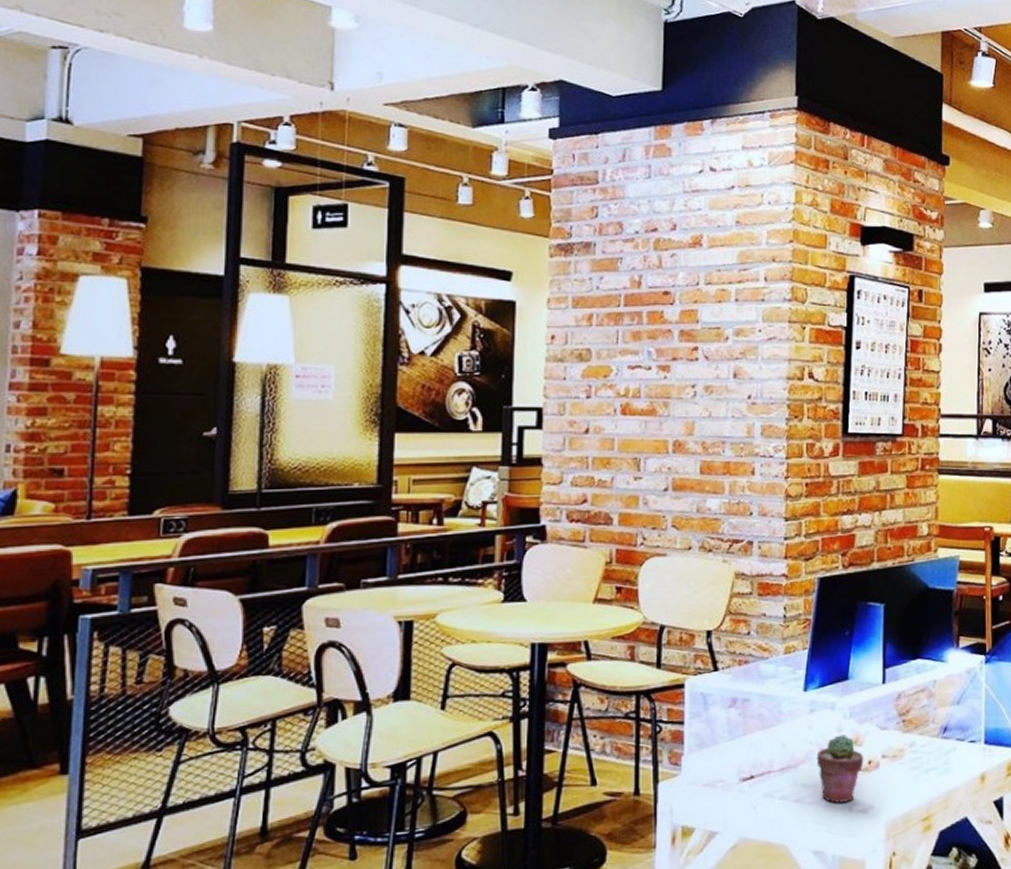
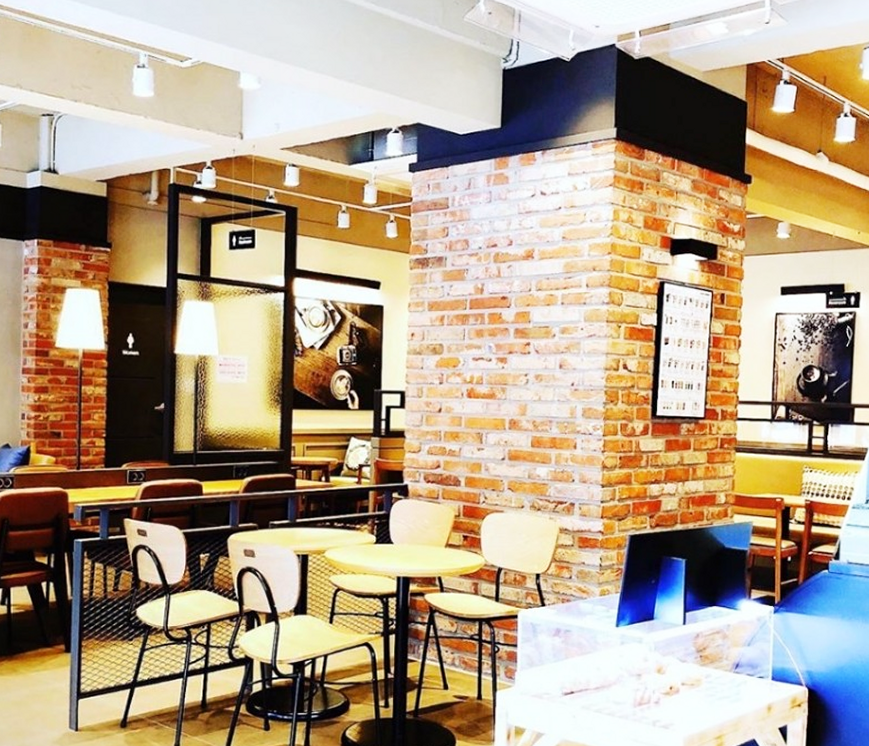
potted succulent: present [816,735,864,803] -> none [626,664,666,719]

